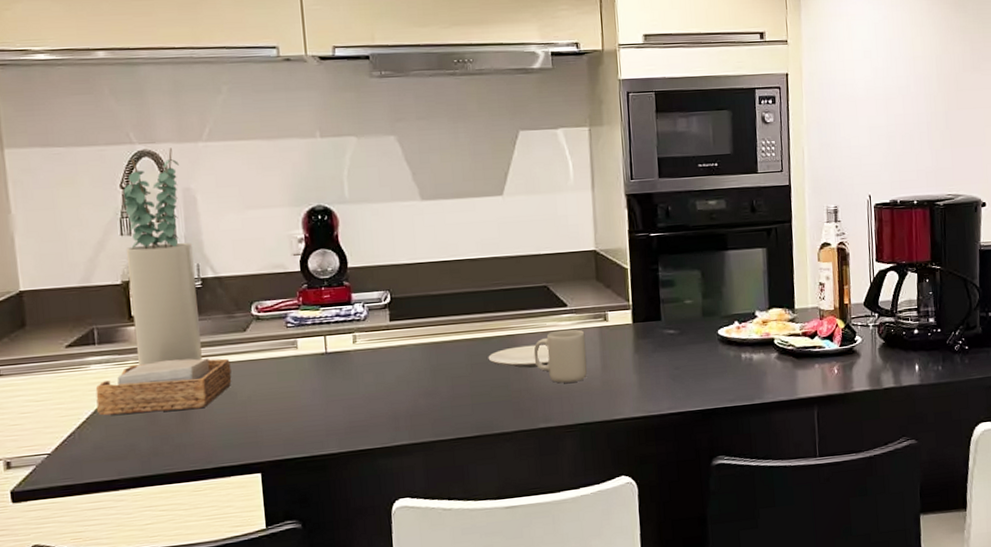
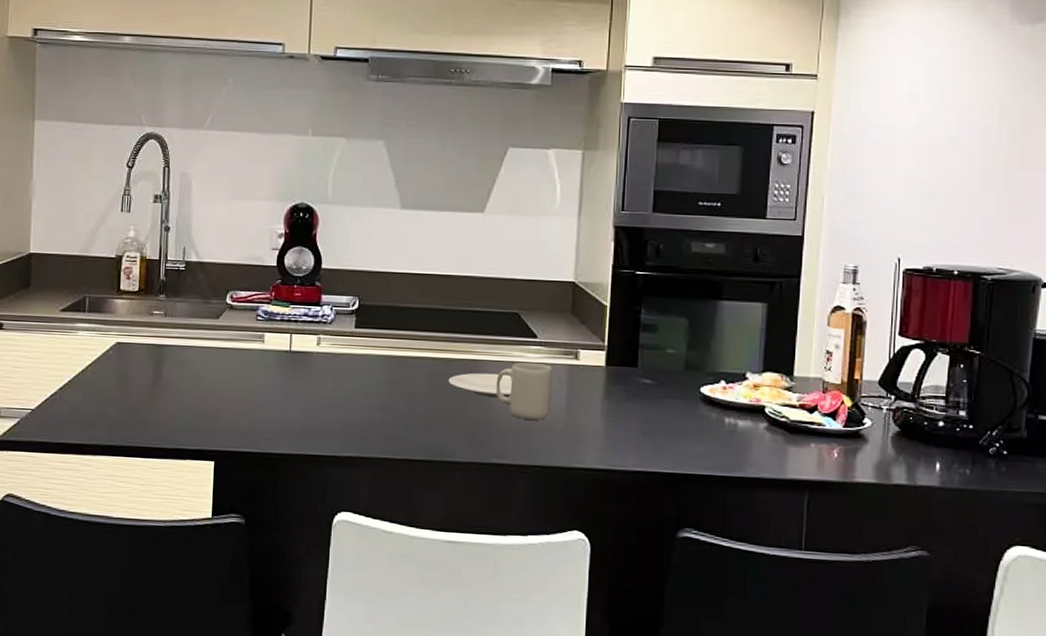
napkin holder: present [95,358,232,416] -> none [79,336,201,389]
vase: present [123,147,202,366] -> none [119,132,182,341]

